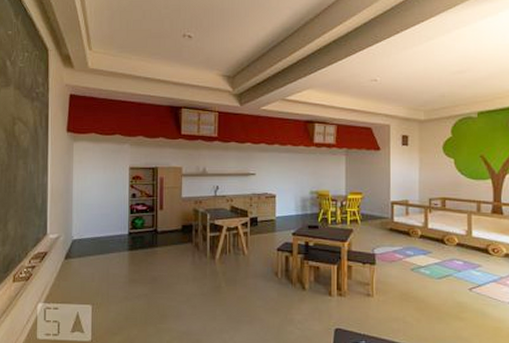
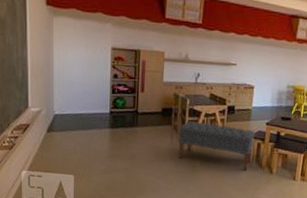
bench: none [200,237,281,288] -> present [178,121,255,171]

